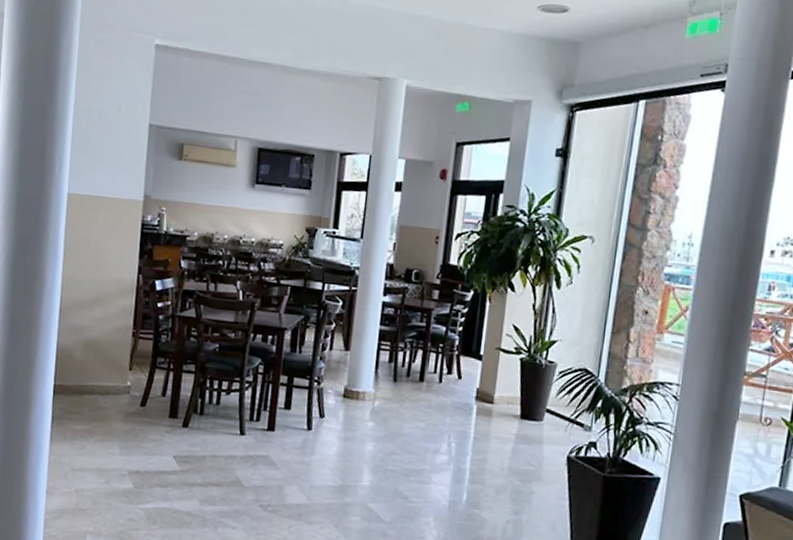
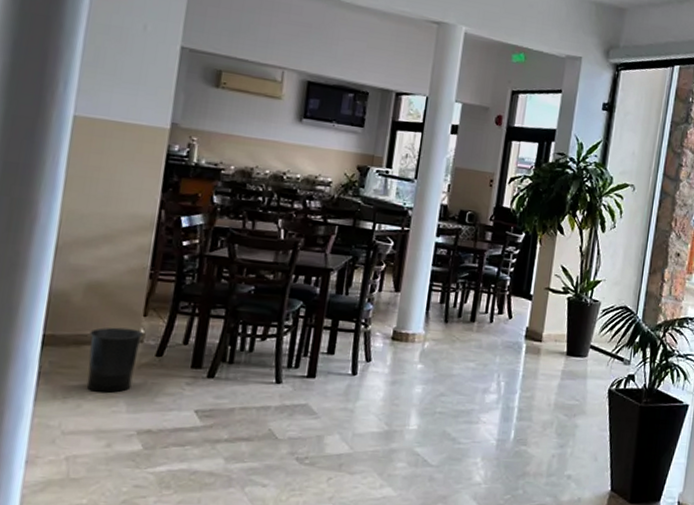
waste bin: none [88,379,129,437] -> present [86,327,143,393]

